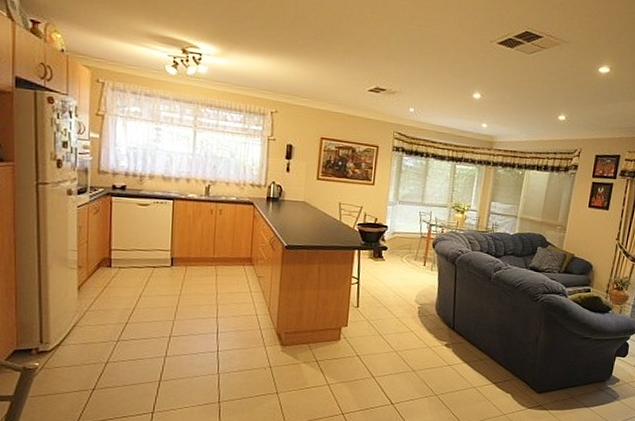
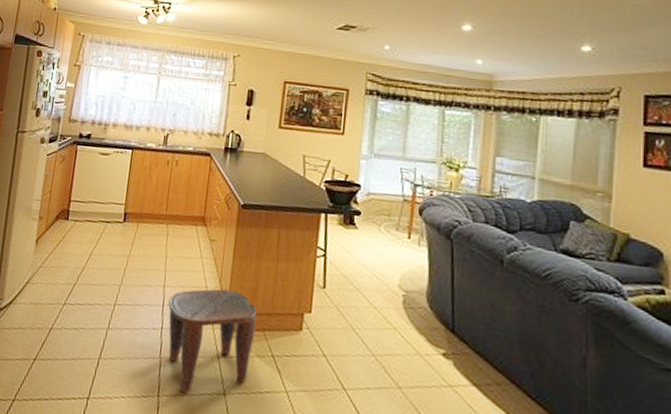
stool: none [222,315,302,396] -> present [168,288,257,393]

